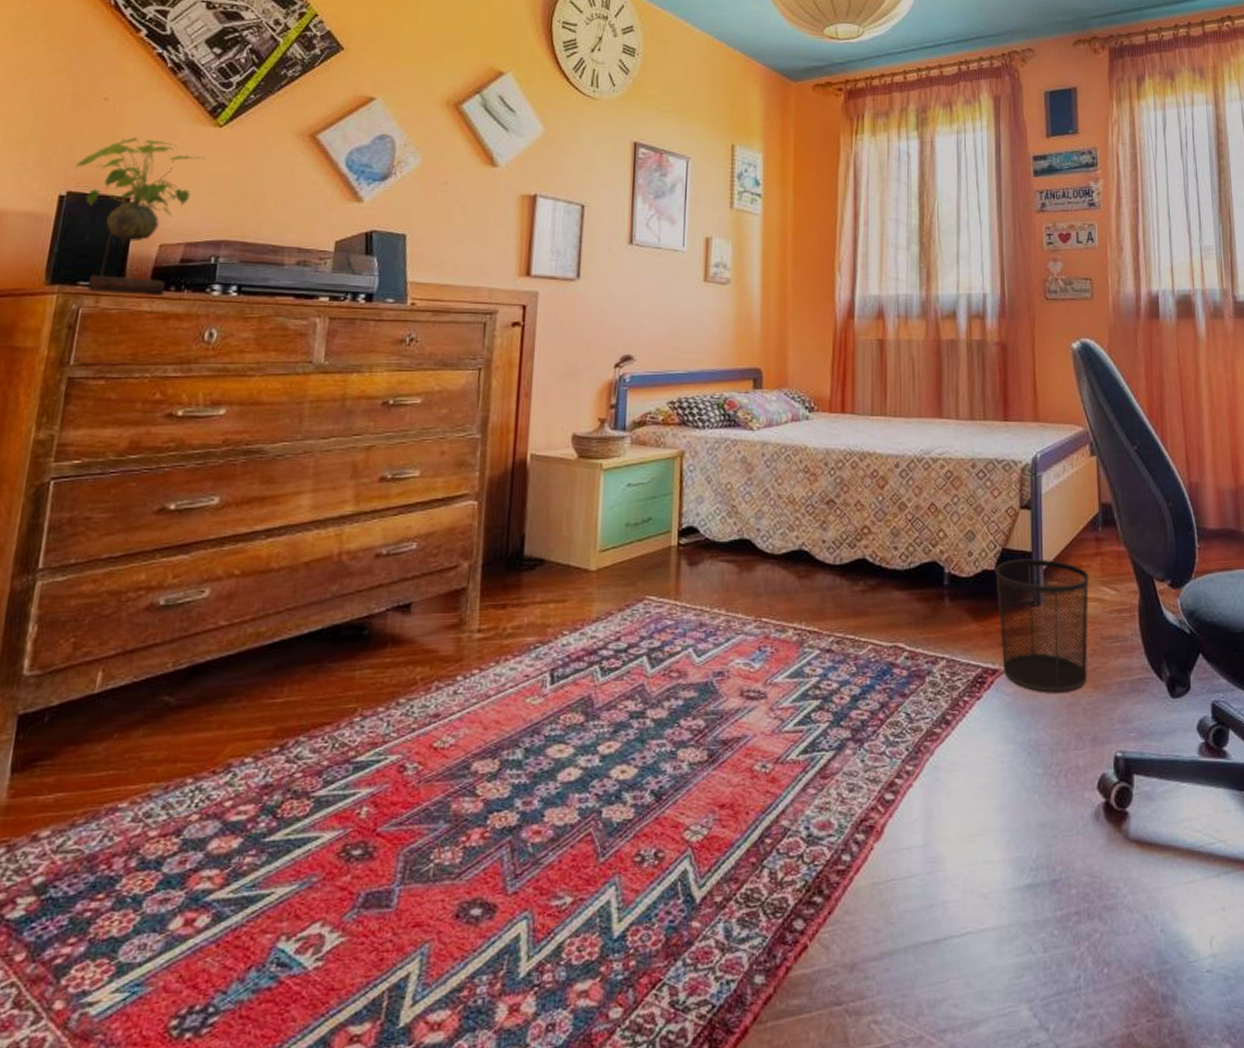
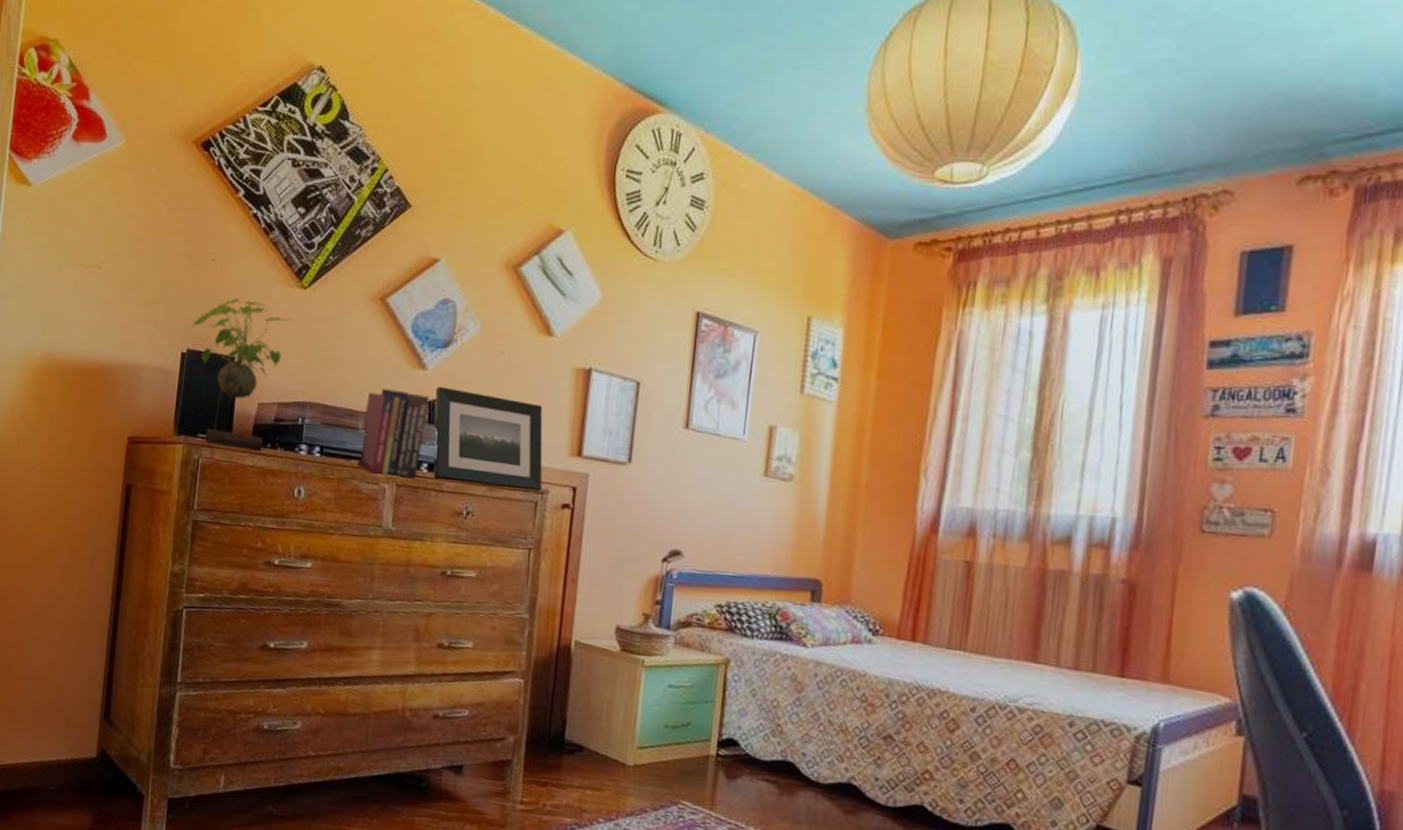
books: none [281,223,366,310] -> present [356,389,429,479]
picture frame: none [372,218,491,312] -> present [433,386,543,492]

